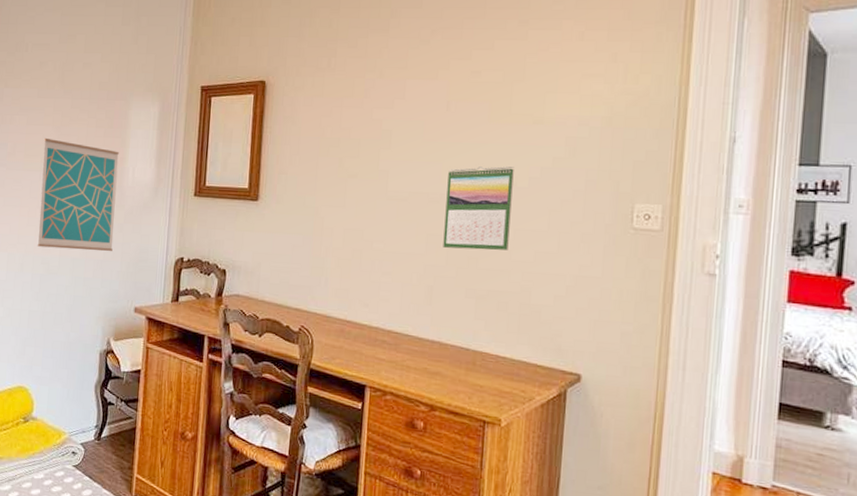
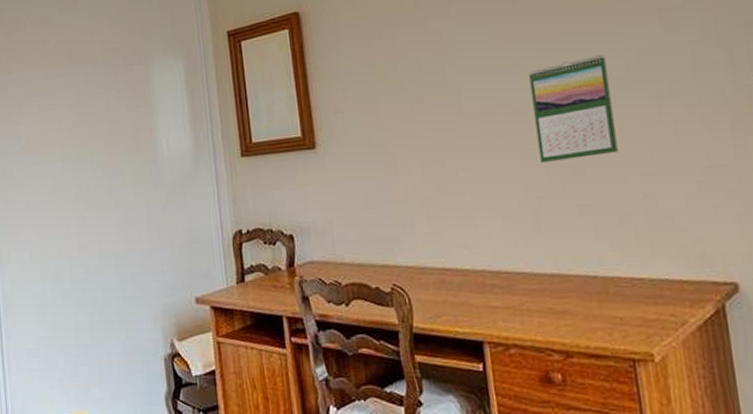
wall art: present [37,137,119,251] -> none [61,122,159,248]

